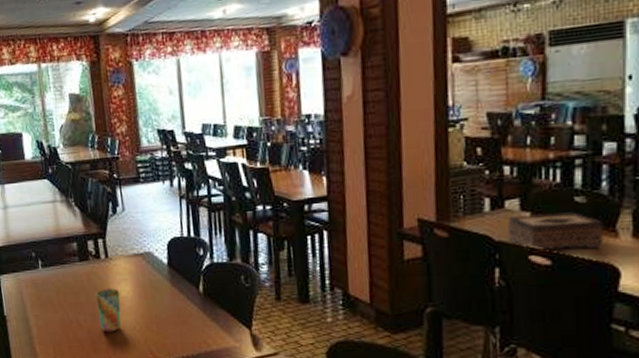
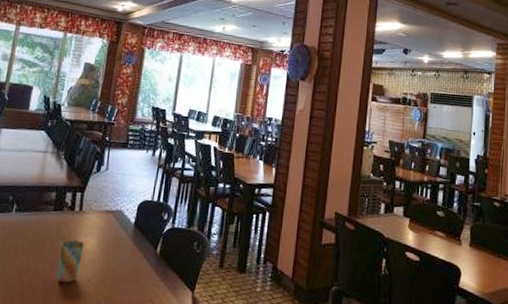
tissue box: present [506,212,605,252] -> none [393,219,454,253]

